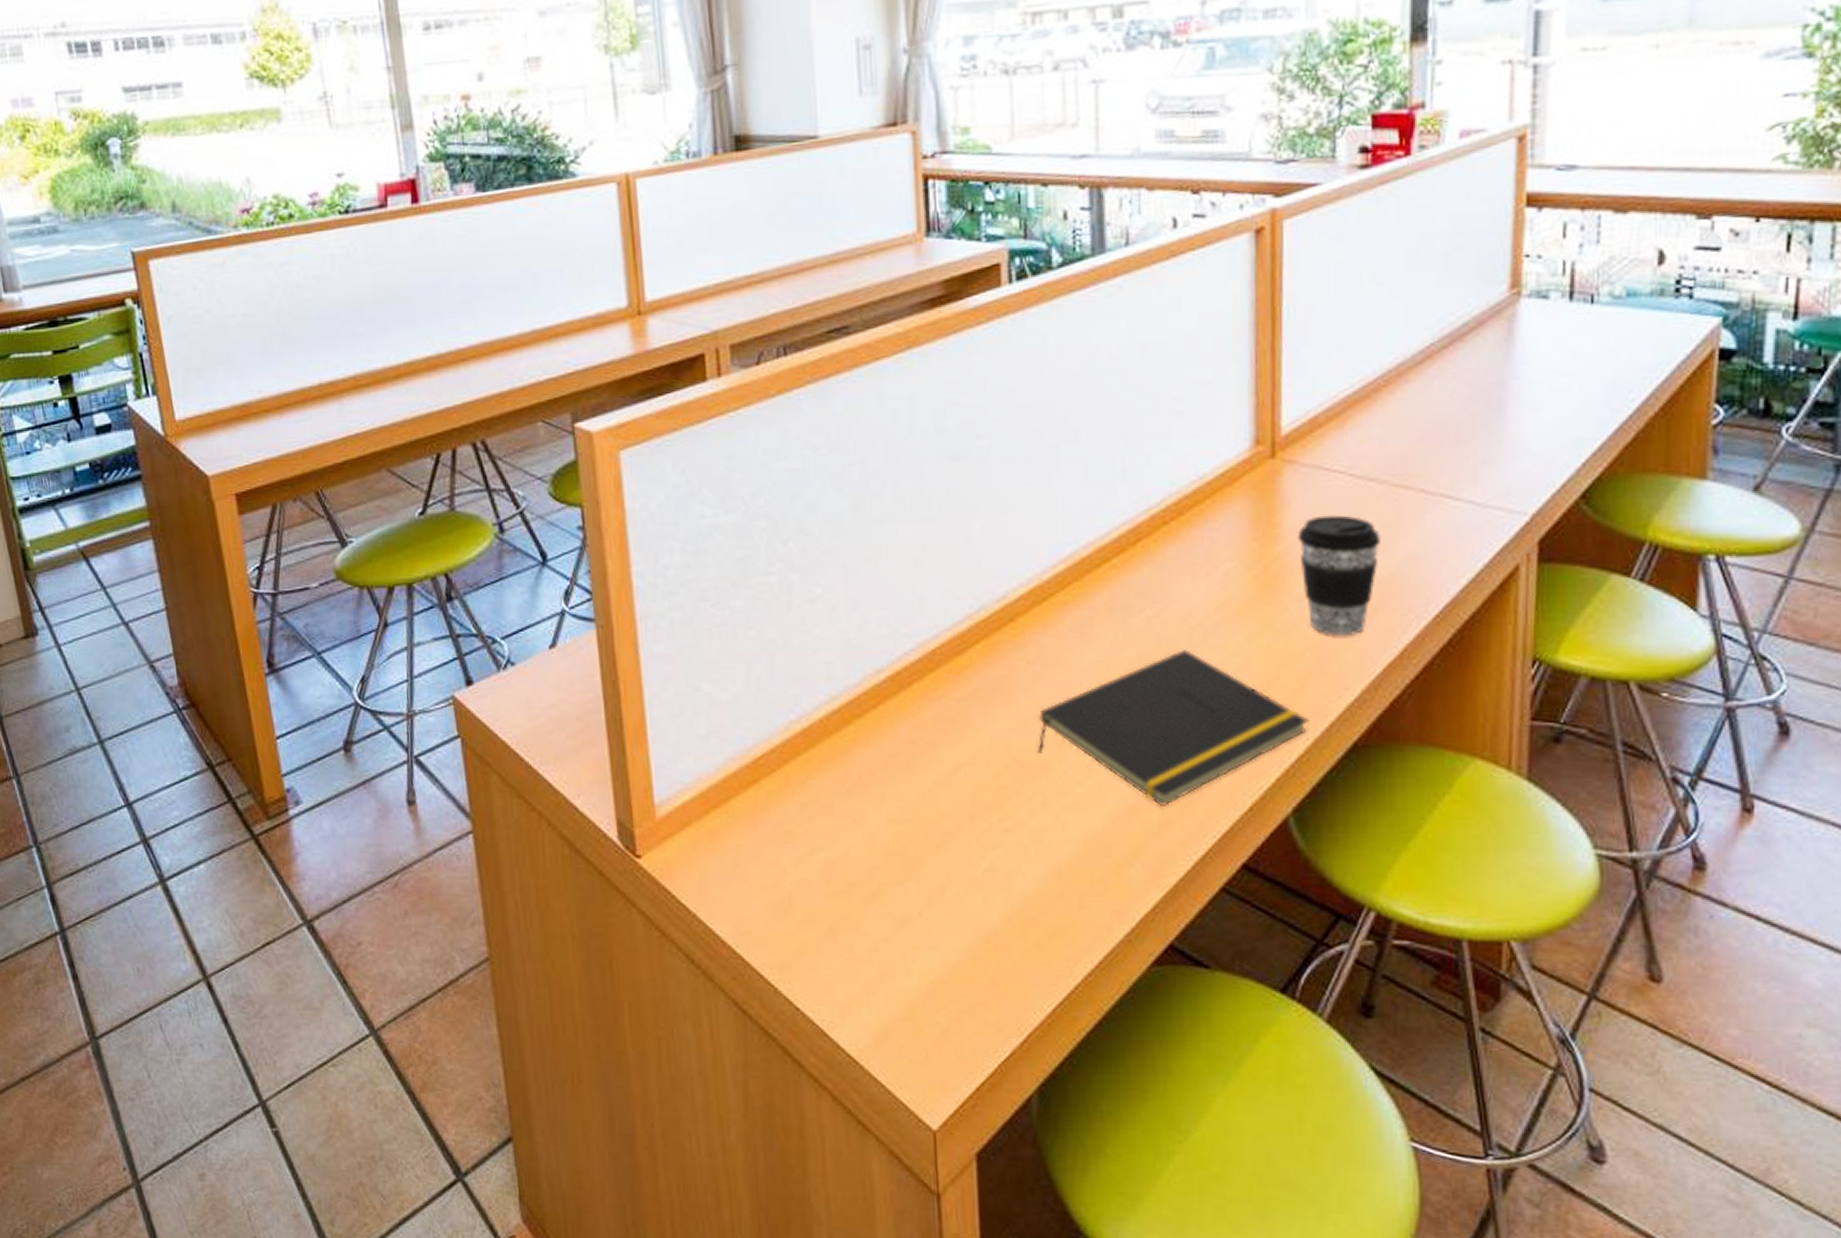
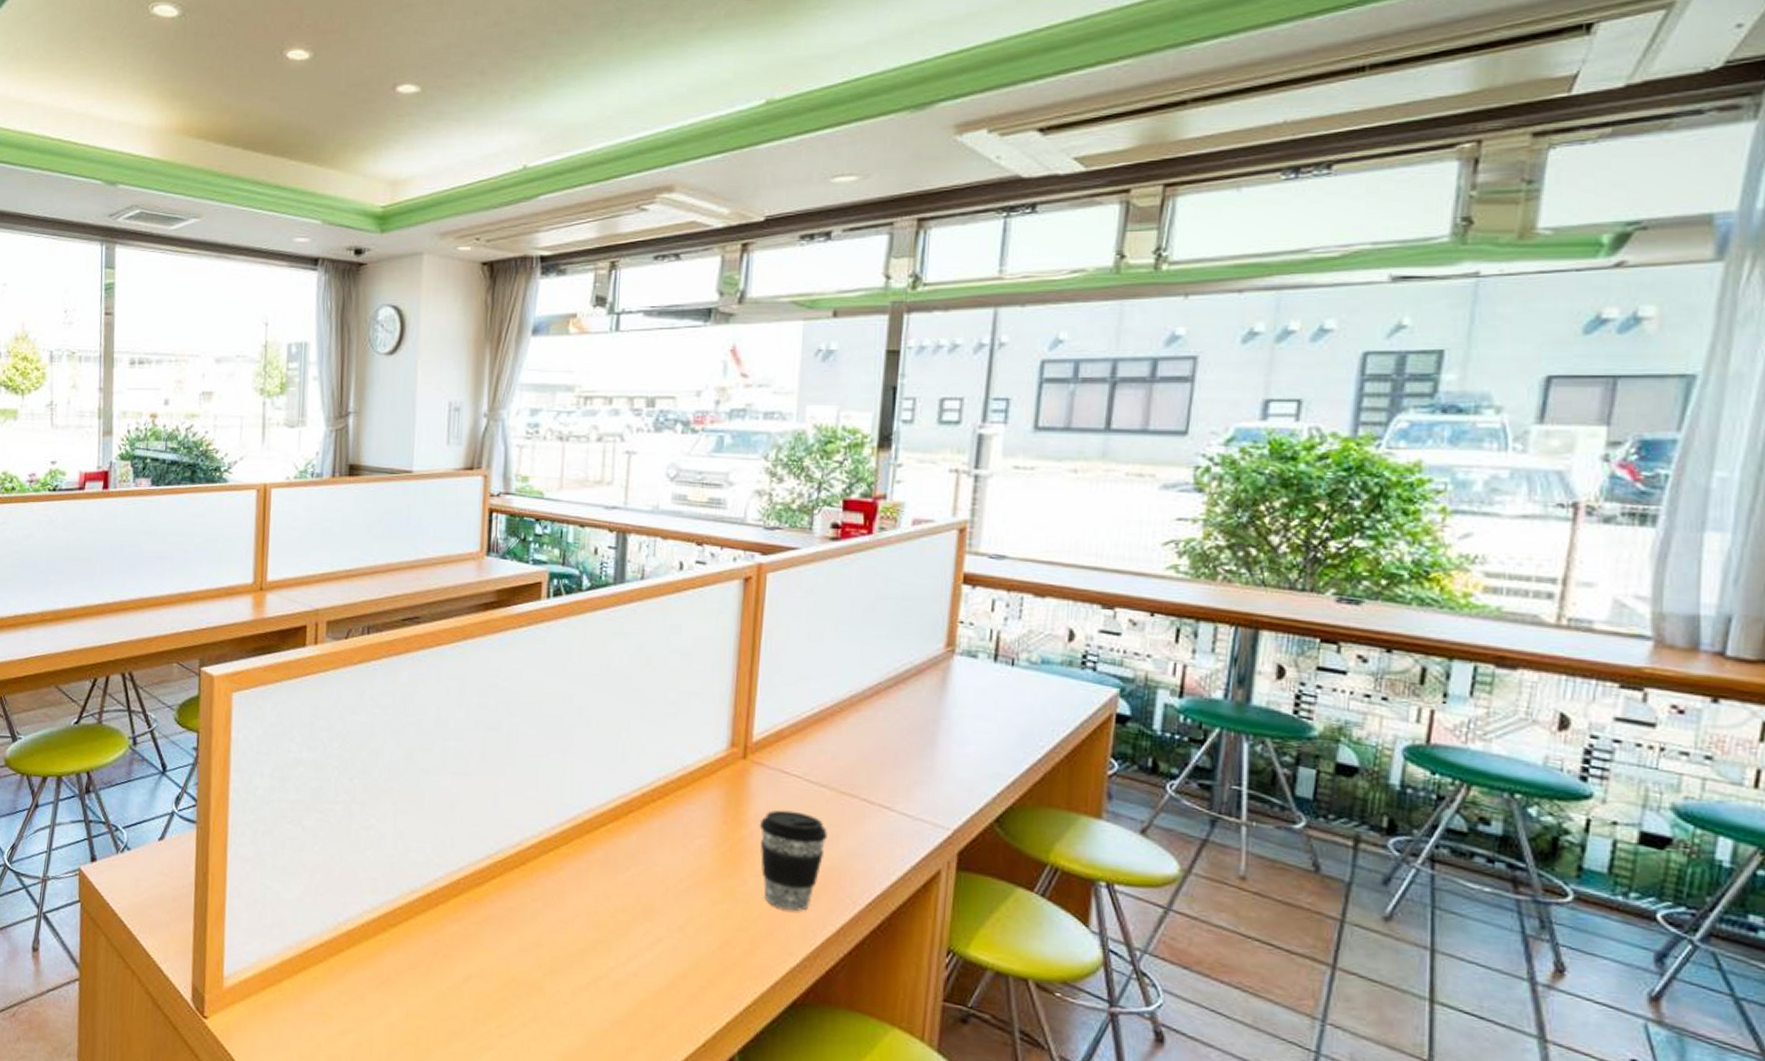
notepad: present [1037,650,1309,806] -> none [533,905,758,1034]

